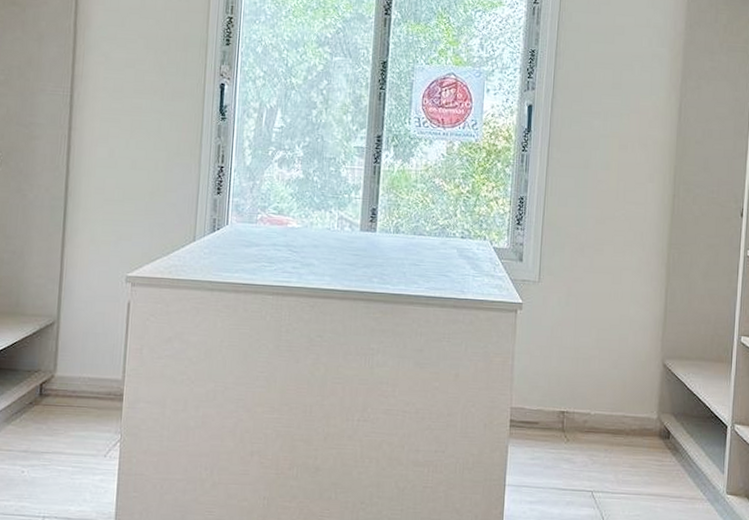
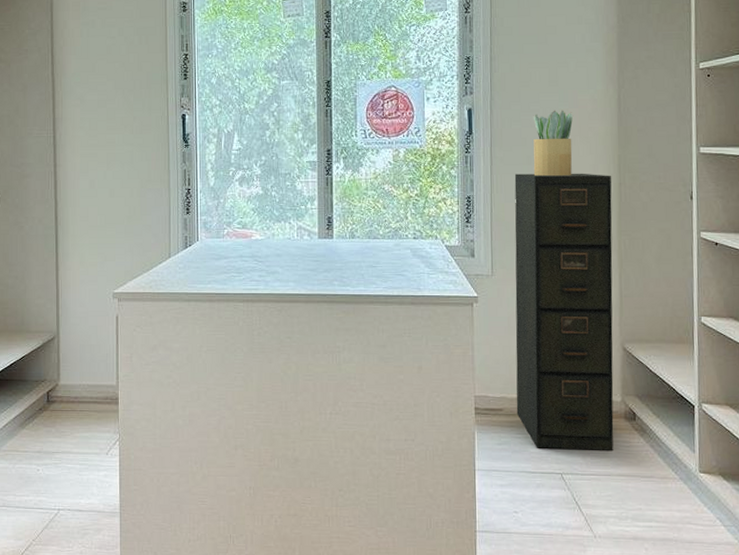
filing cabinet: none [552,177,666,469] -> present [514,173,614,450]
potted plant: none [589,114,634,184] -> present [533,110,574,177]

